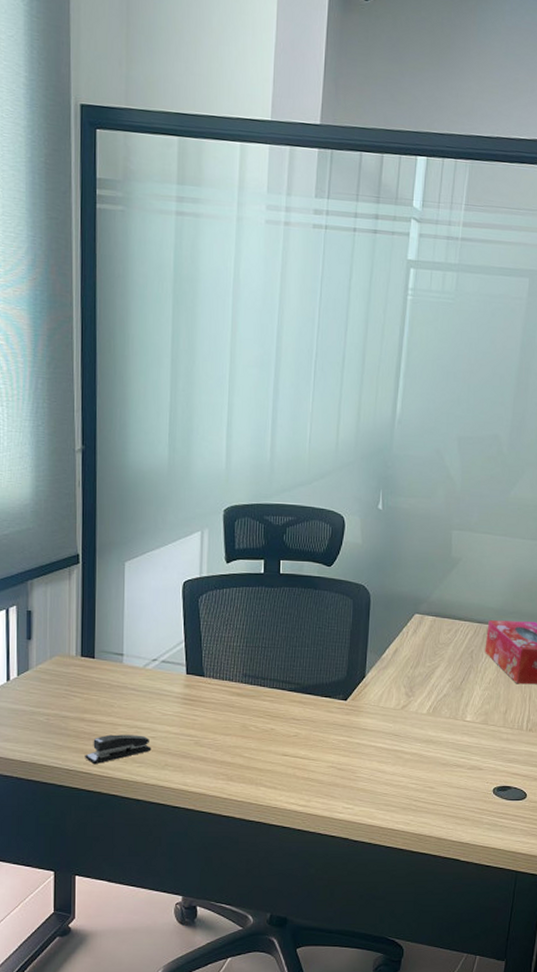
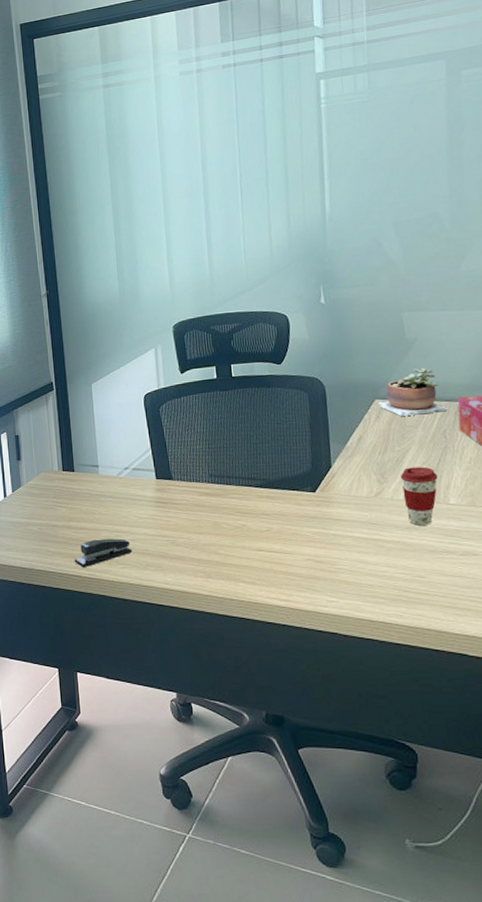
succulent plant: none [417,588,478,633] -> present [378,368,448,416]
coffee cup: none [426,683,460,740] -> present [400,466,438,526]

